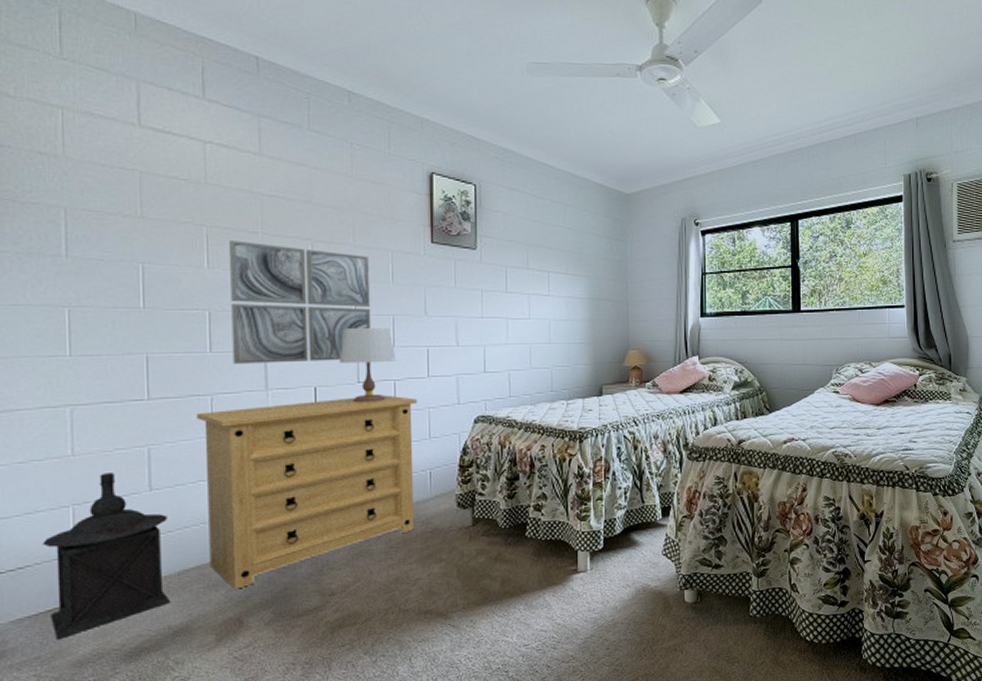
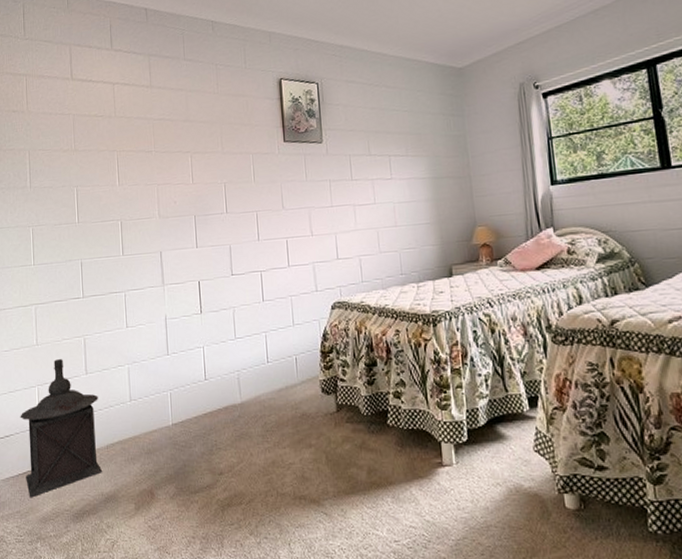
dresser: present [197,395,417,590] -> none [115,285,286,464]
wall art: present [229,240,372,364] -> none [133,160,240,264]
table lamp: present [339,328,397,403] -> none [216,223,262,294]

